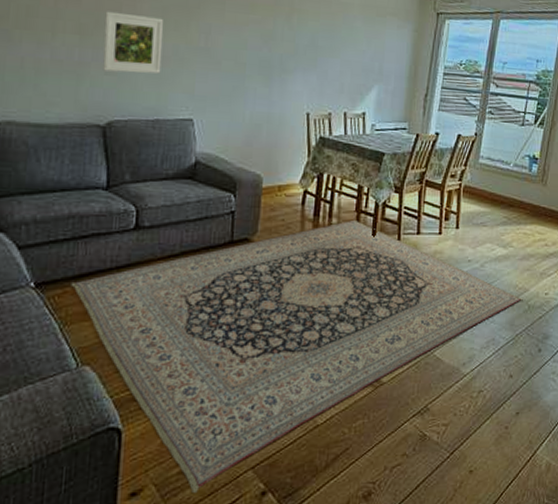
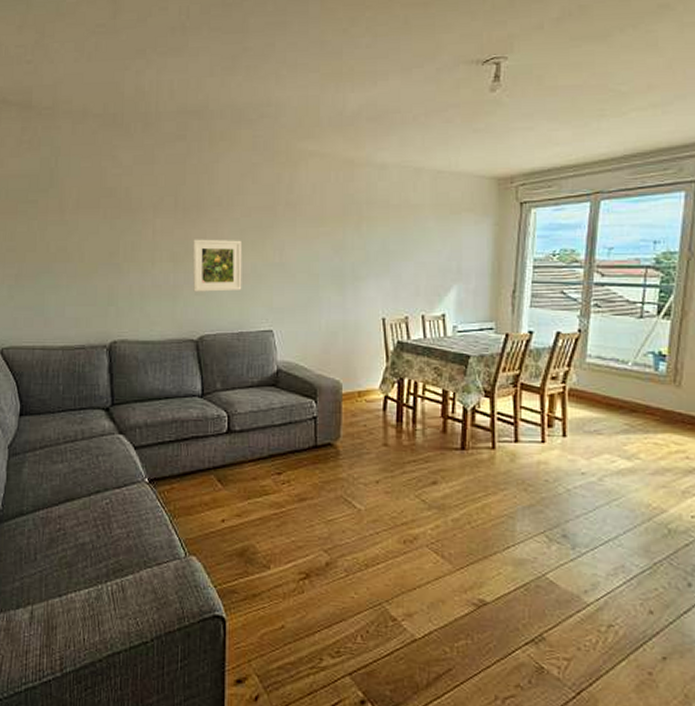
area rug: present [71,219,523,493] -> none [177,425,660,690]

